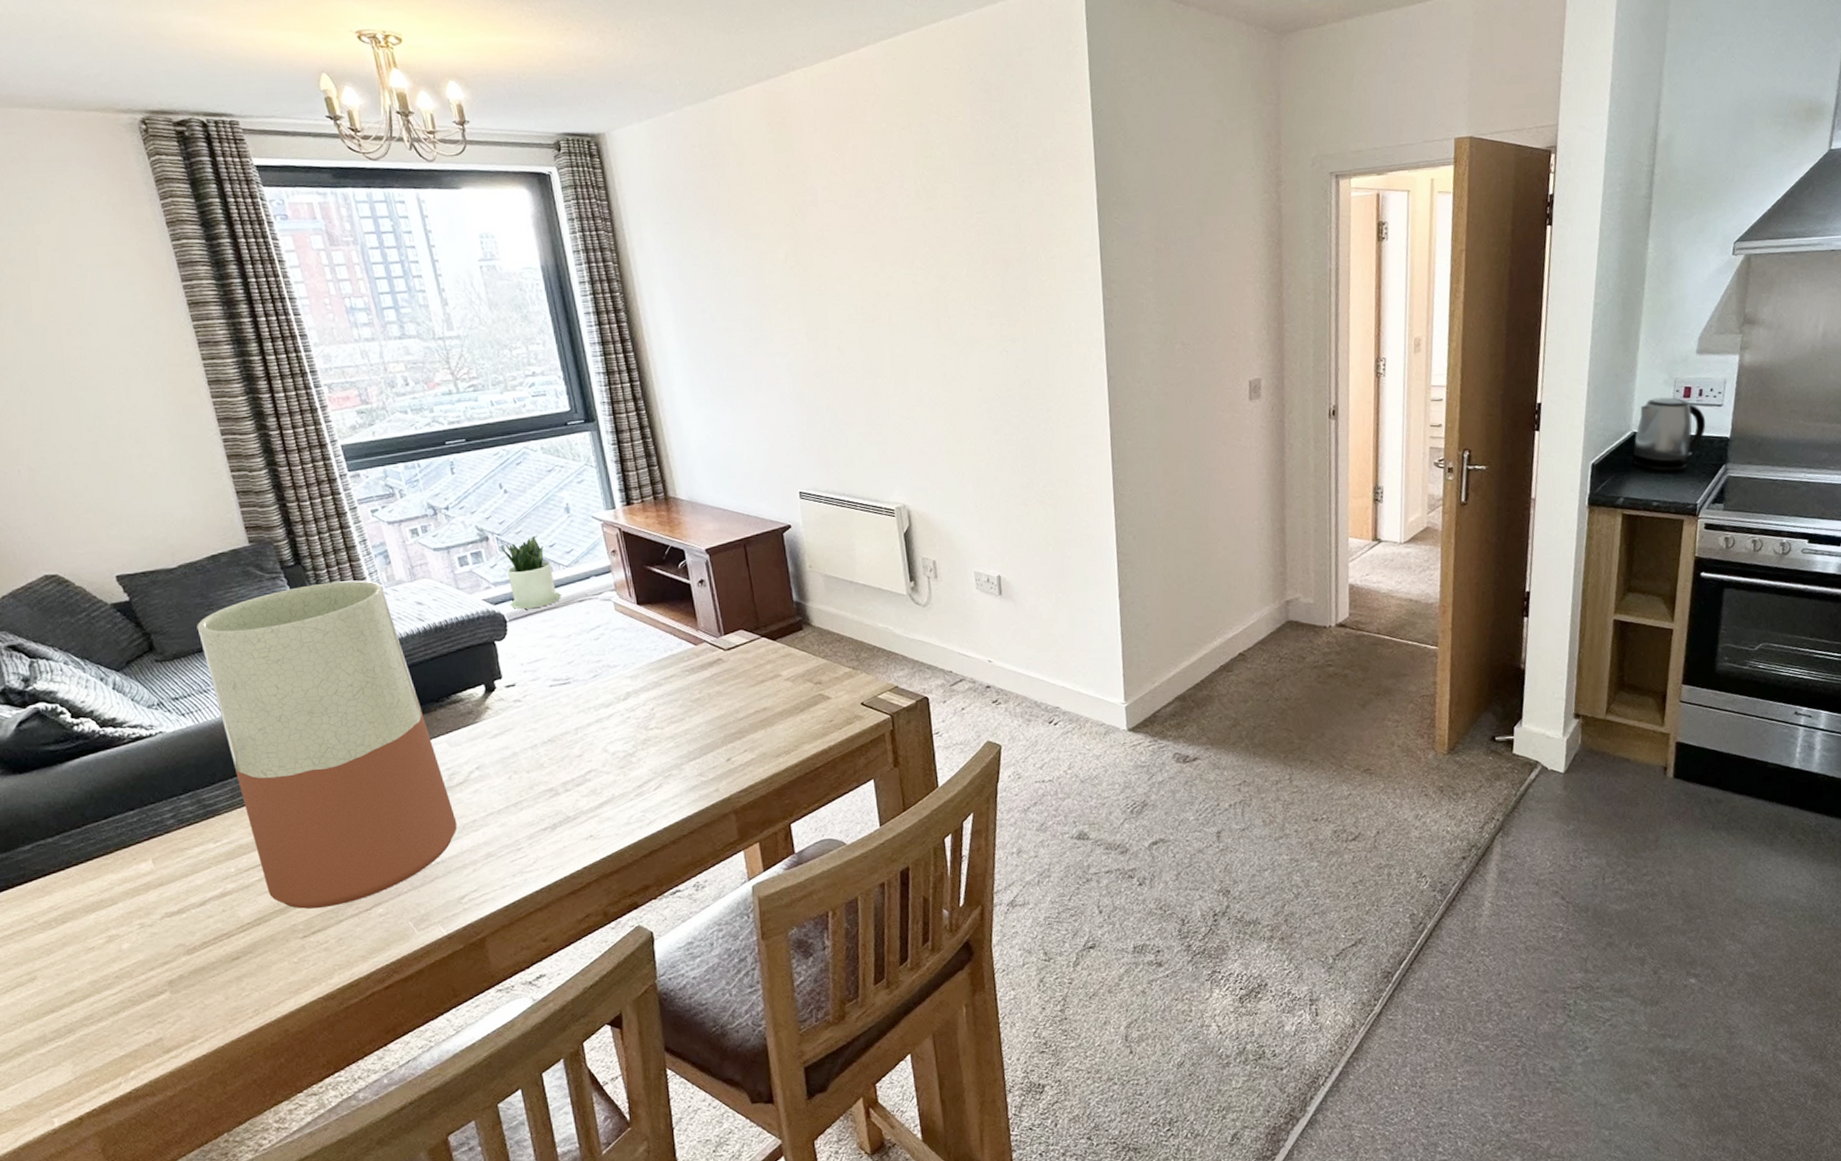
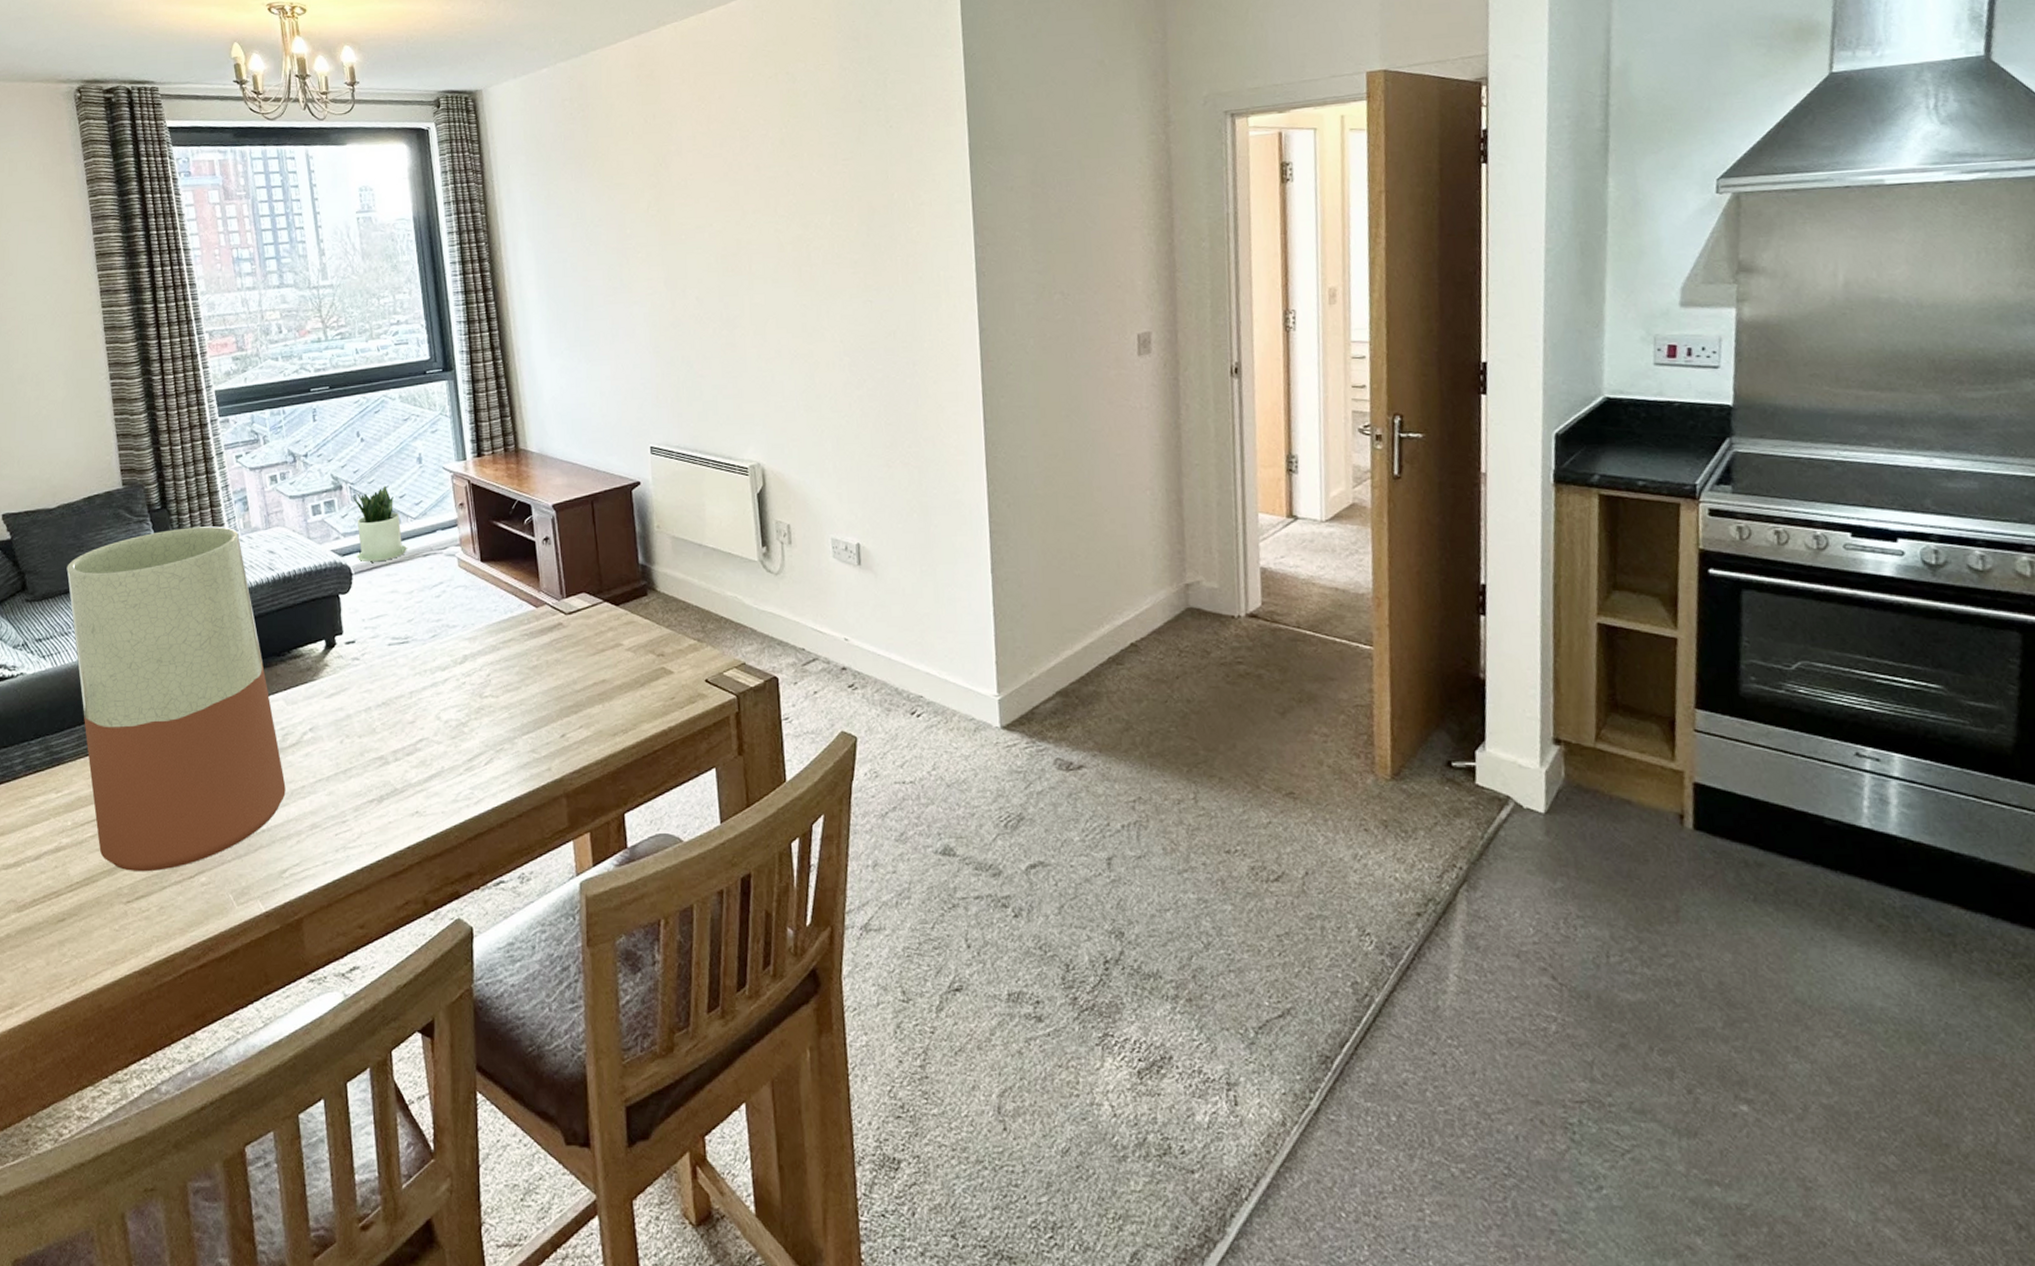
kettle: present [1631,397,1706,474] -> none [1605,357,1700,447]

